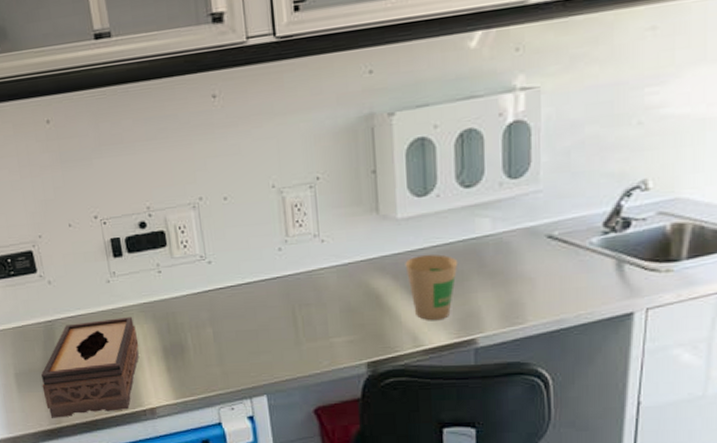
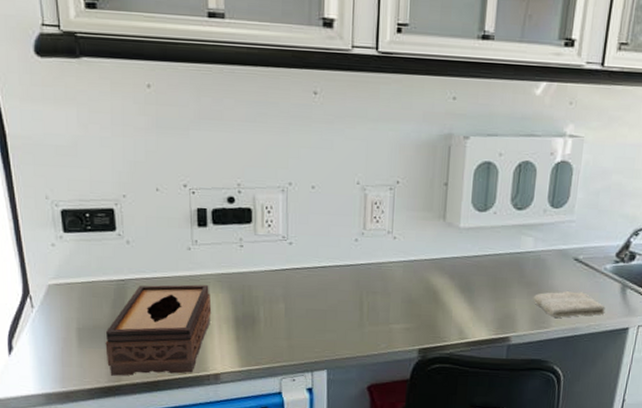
paper cup: present [405,254,459,321] -> none [461,261,504,319]
washcloth: none [499,275,598,310] -> present [533,291,606,318]

